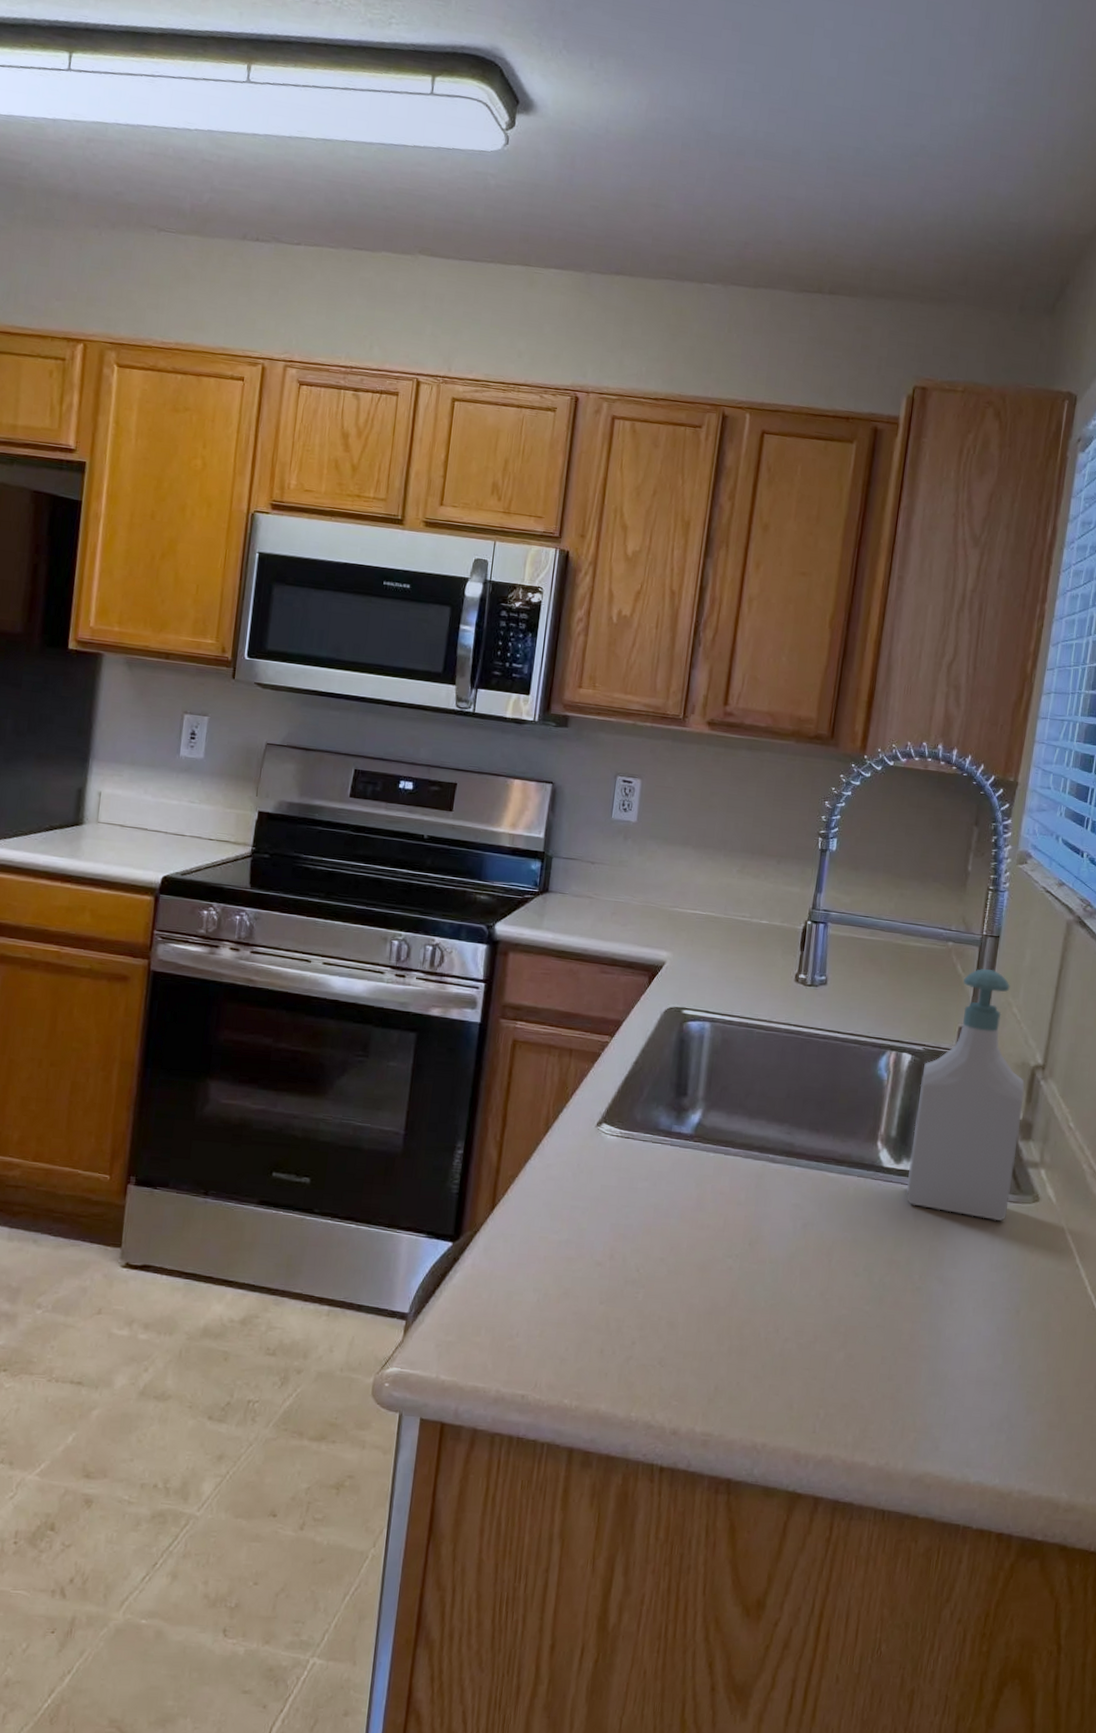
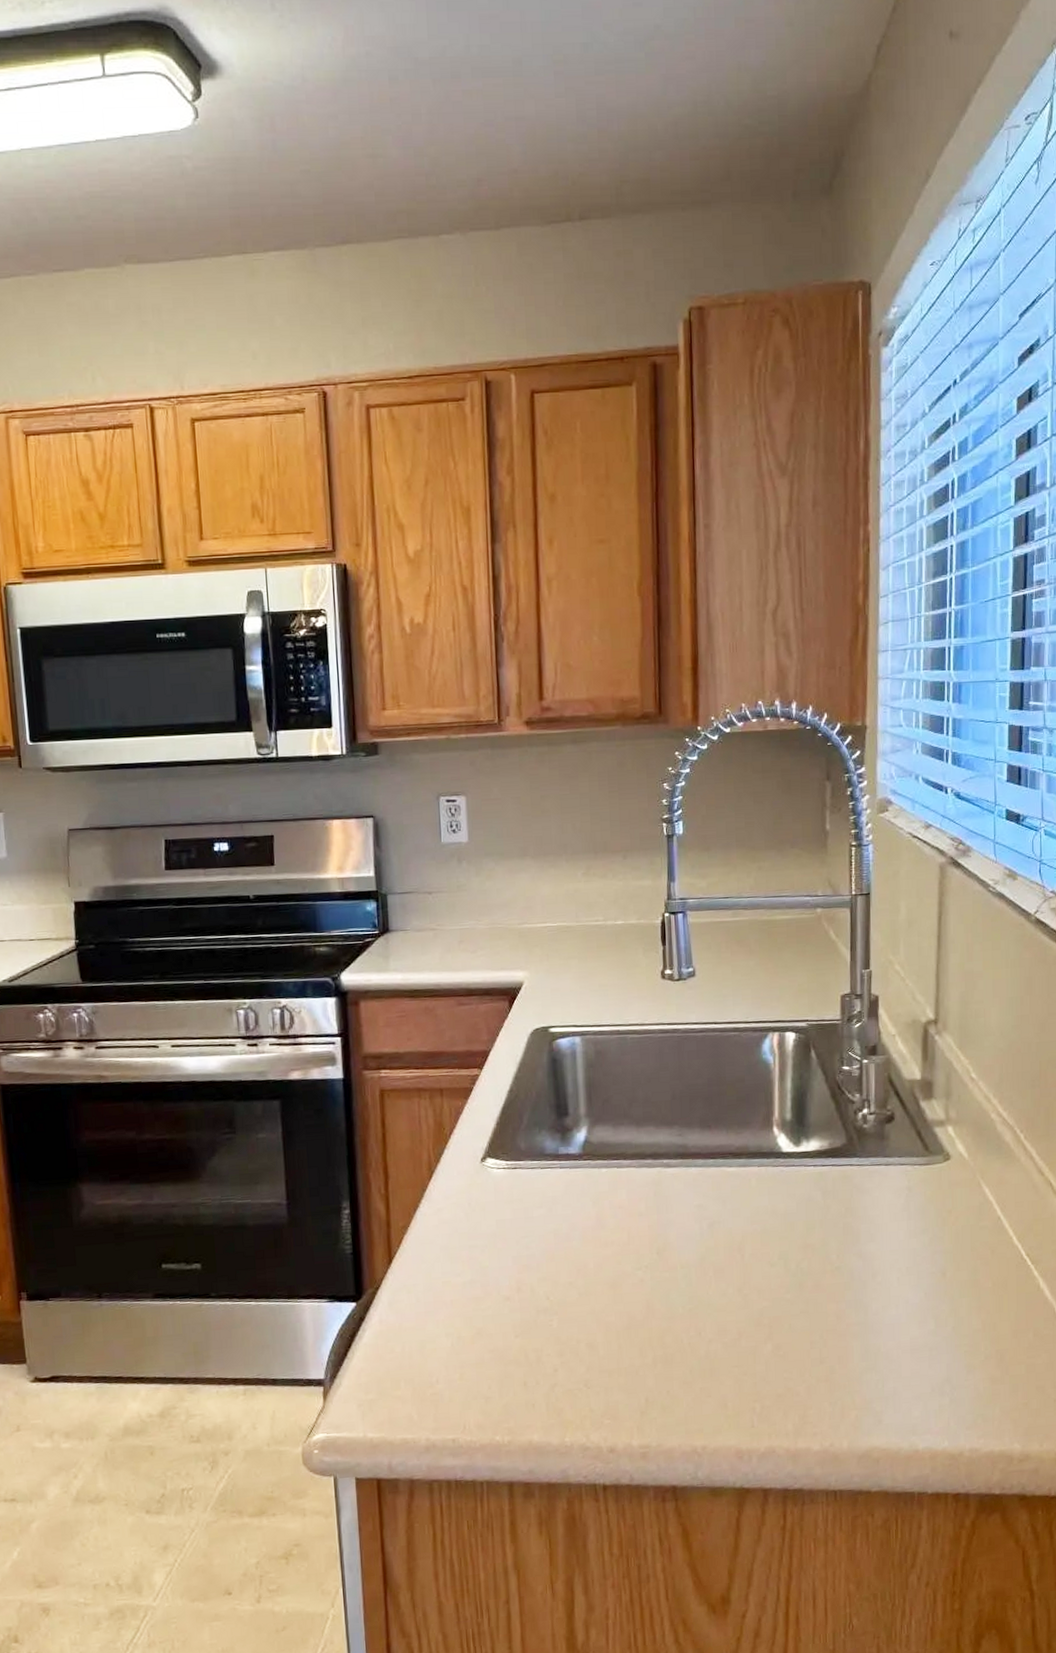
soap bottle: present [906,969,1025,1221] -> none [809,928,920,1187]

